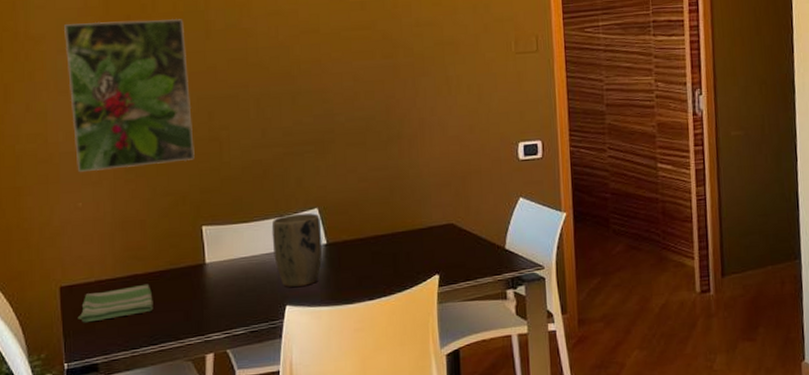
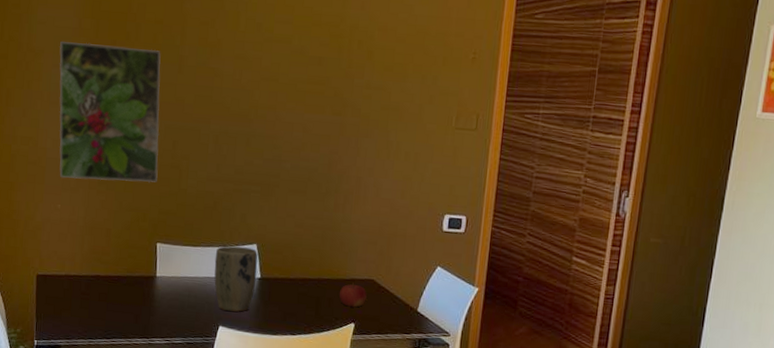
dish towel: present [77,283,153,323] -> none [48,284,110,310]
fruit: none [417,230,448,258] -> present [339,282,367,308]

